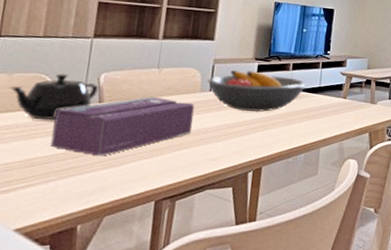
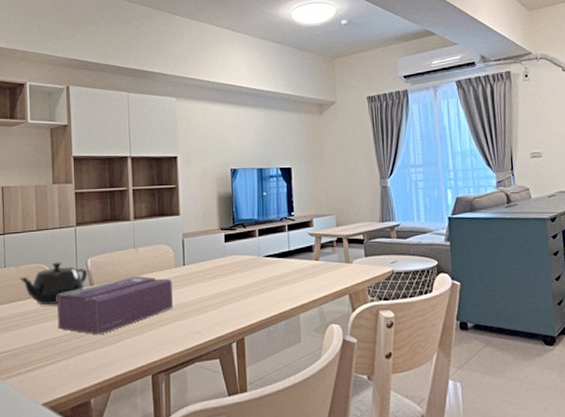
fruit bowl: present [207,70,306,113] -> none [180,241,275,283]

